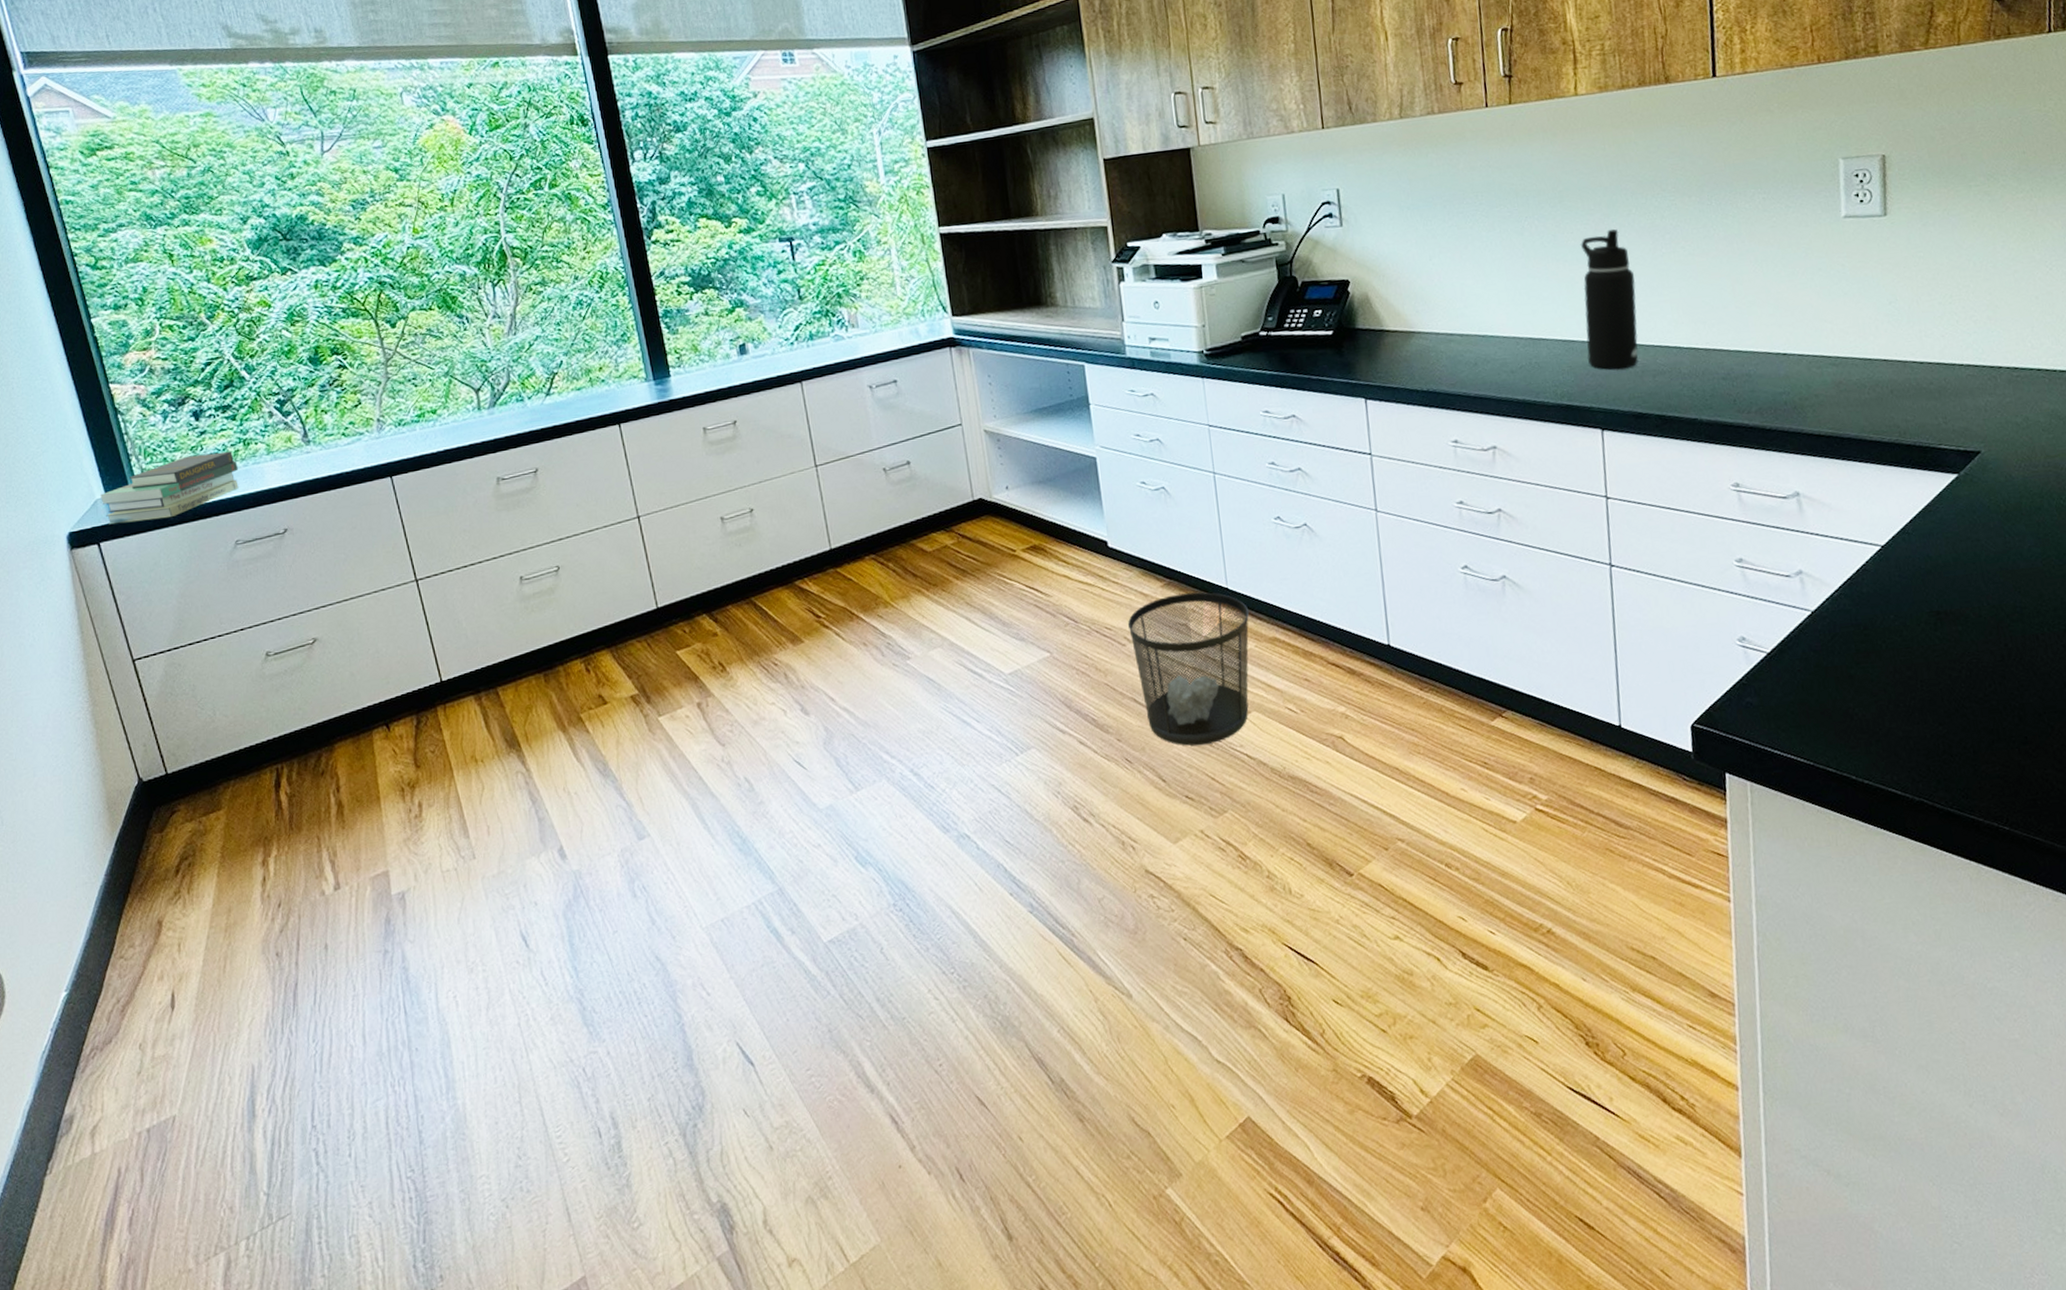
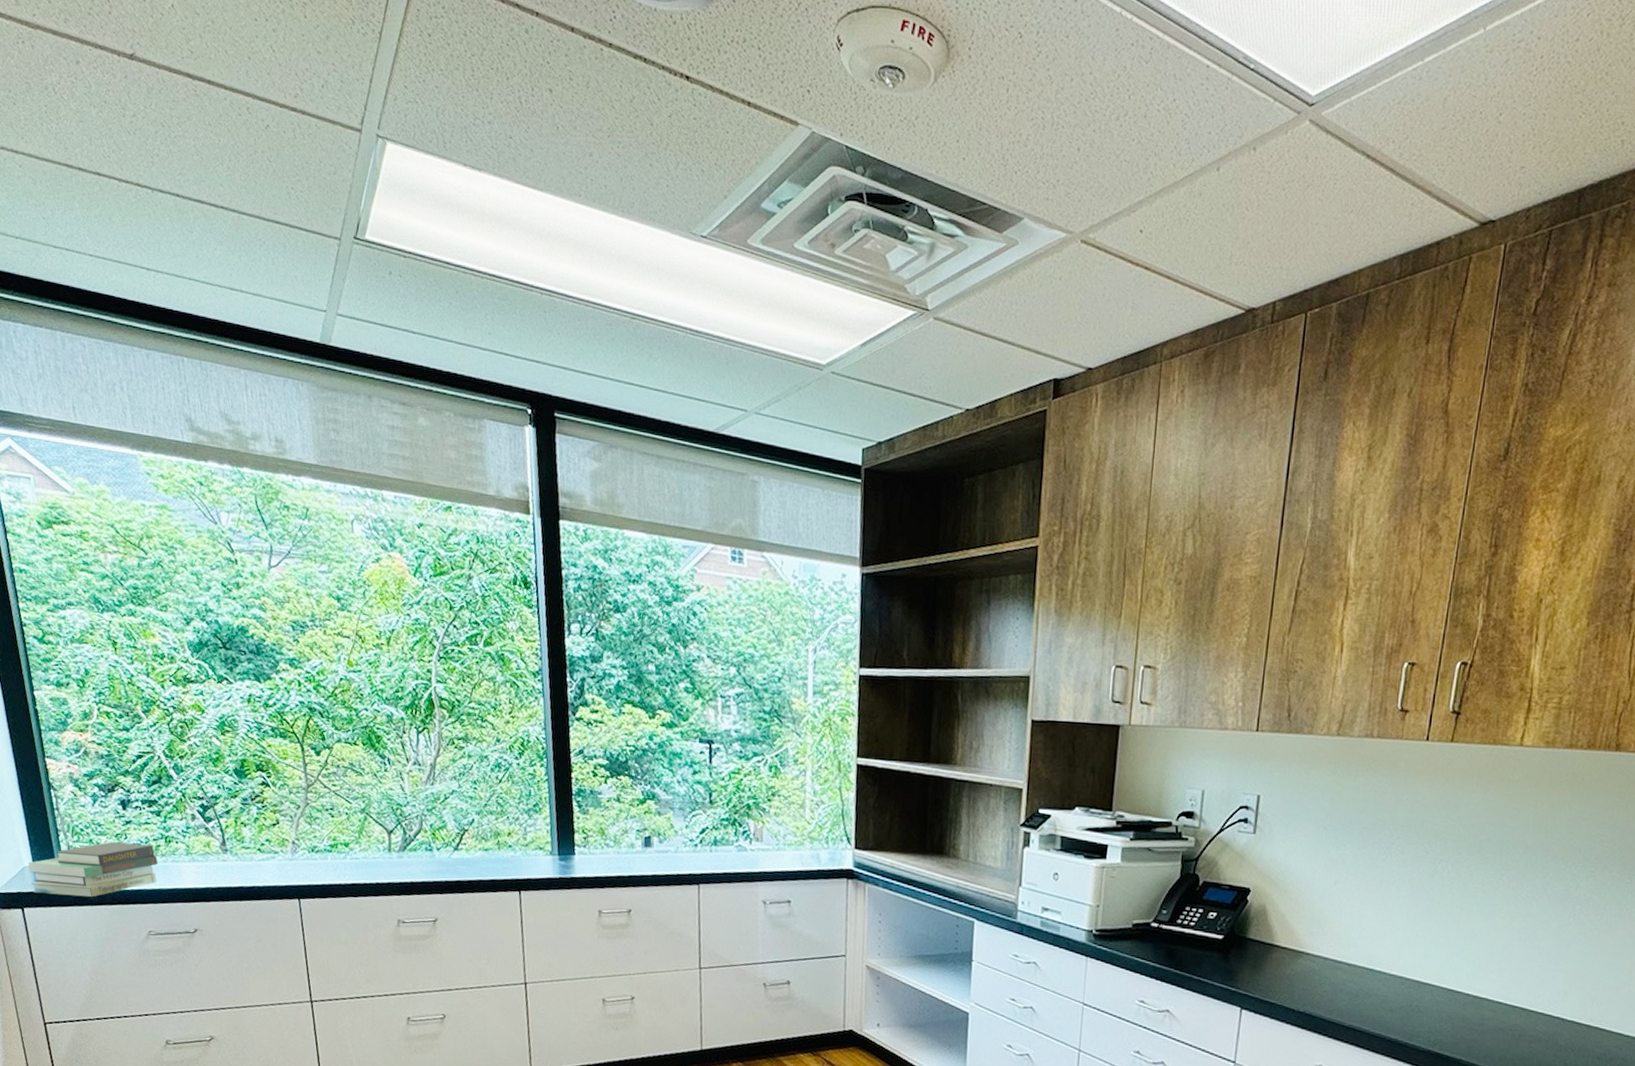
water bottle: present [1581,229,1638,370] -> none [1468,889,1536,1029]

